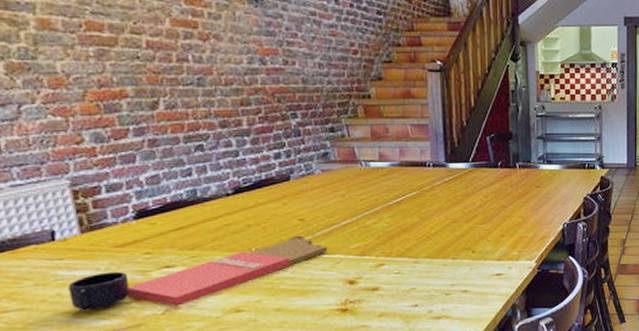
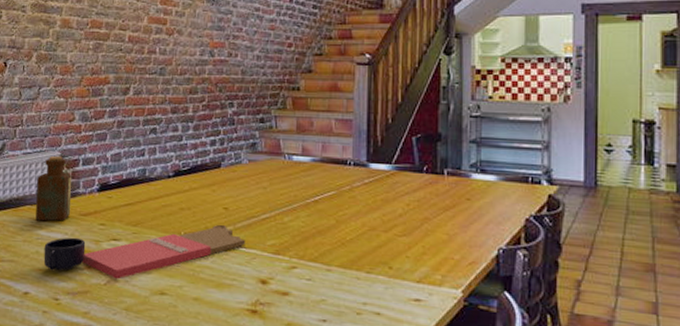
bottle: none [40,184,100,261] -> present [36,155,71,222]

